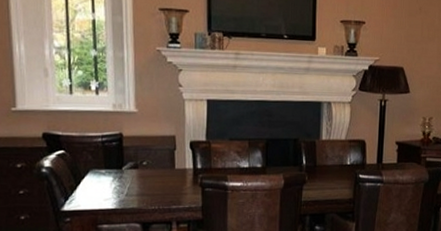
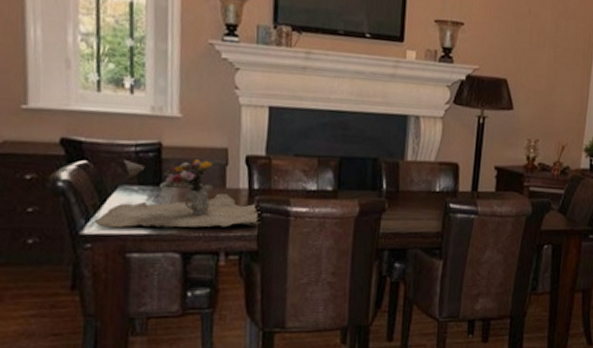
flower arrangement: none [72,146,205,205] -> present [95,159,261,229]

